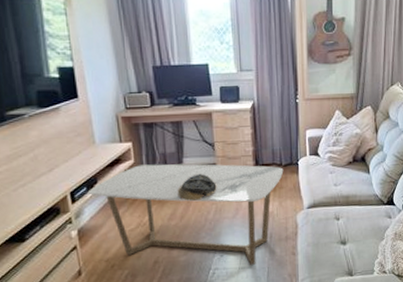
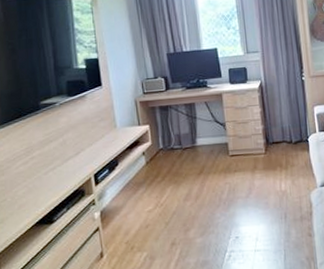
coffee table: present [87,164,284,265] -> none [109,143,294,247]
decorative bowl: present [177,173,217,201] -> none [192,153,230,181]

